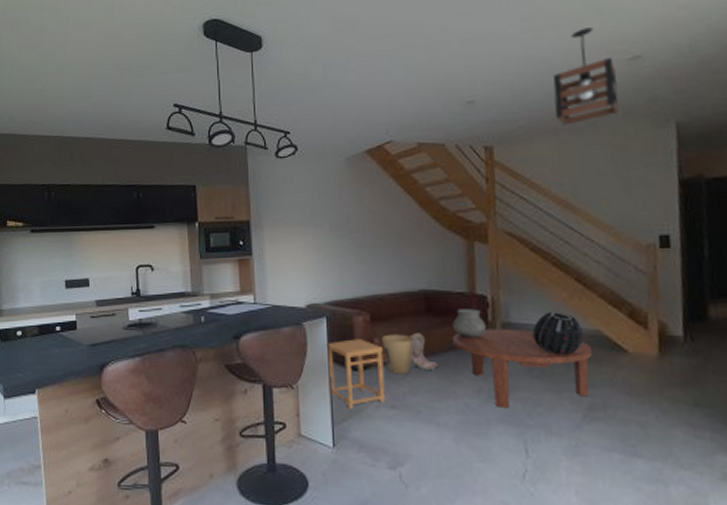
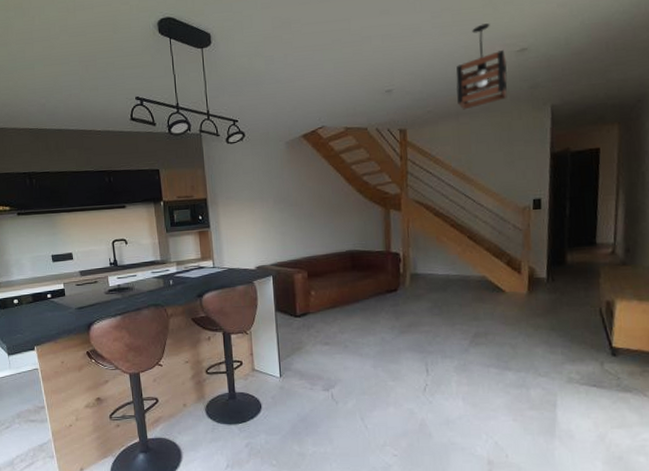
side table: present [326,339,386,409] -> none [272,292,320,347]
trash can: present [382,334,414,374] -> none [317,286,342,319]
boots: present [409,332,439,370] -> none [338,284,362,314]
ceramic pot: present [452,309,487,338] -> none [372,264,399,287]
coffee table: present [452,329,593,409] -> none [372,278,479,340]
decorative sphere: present [532,311,583,356] -> none [434,263,472,297]

